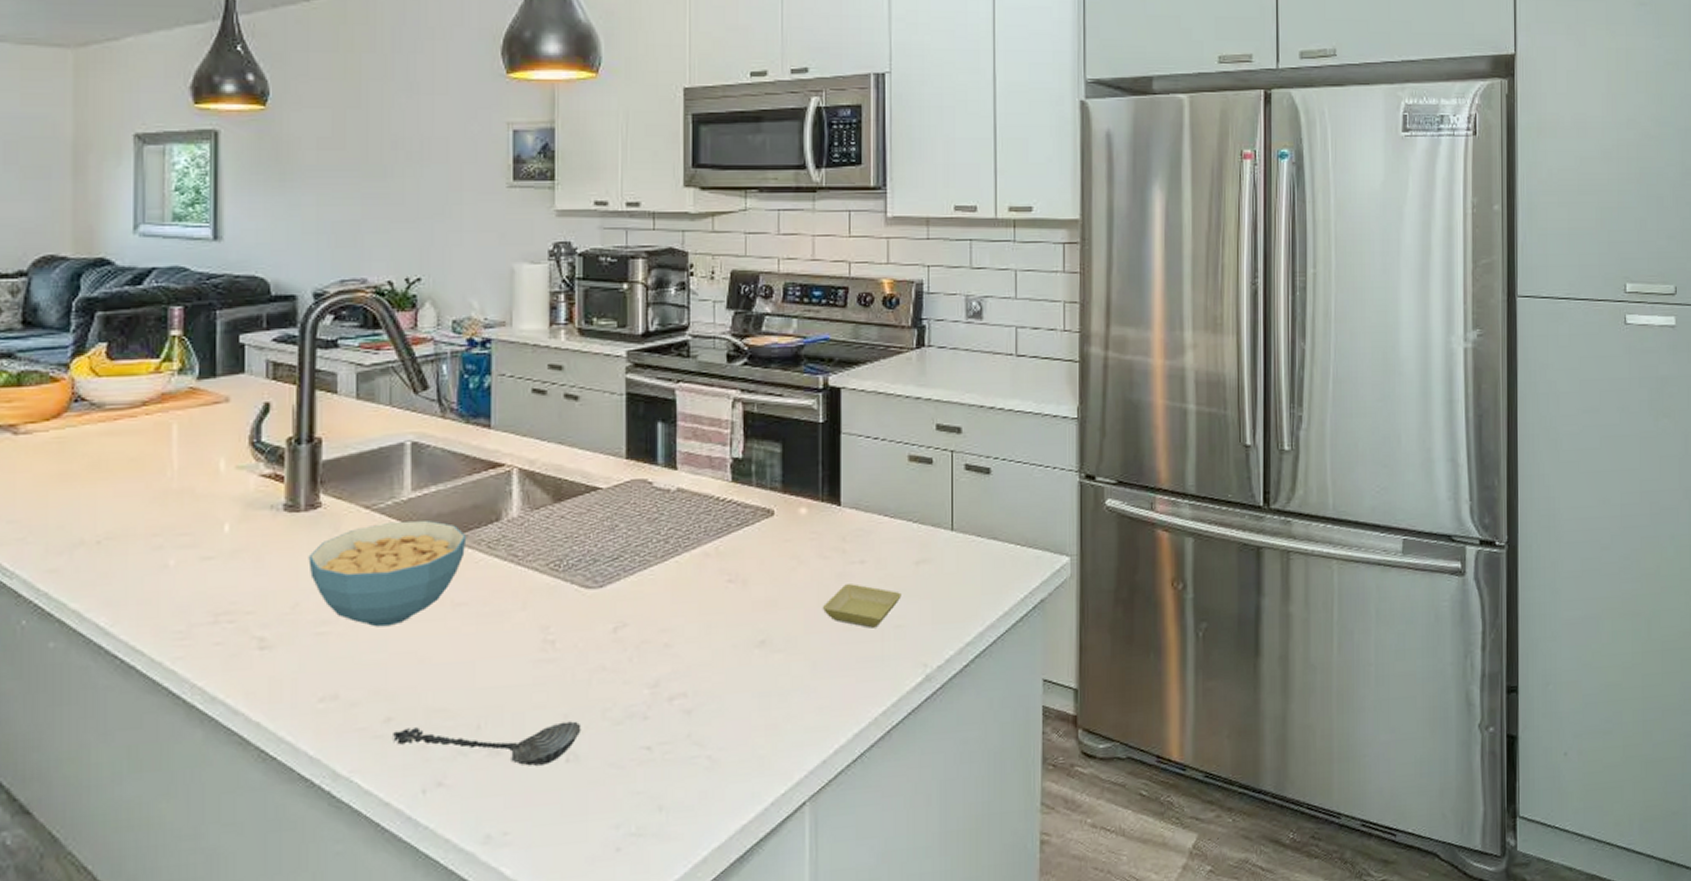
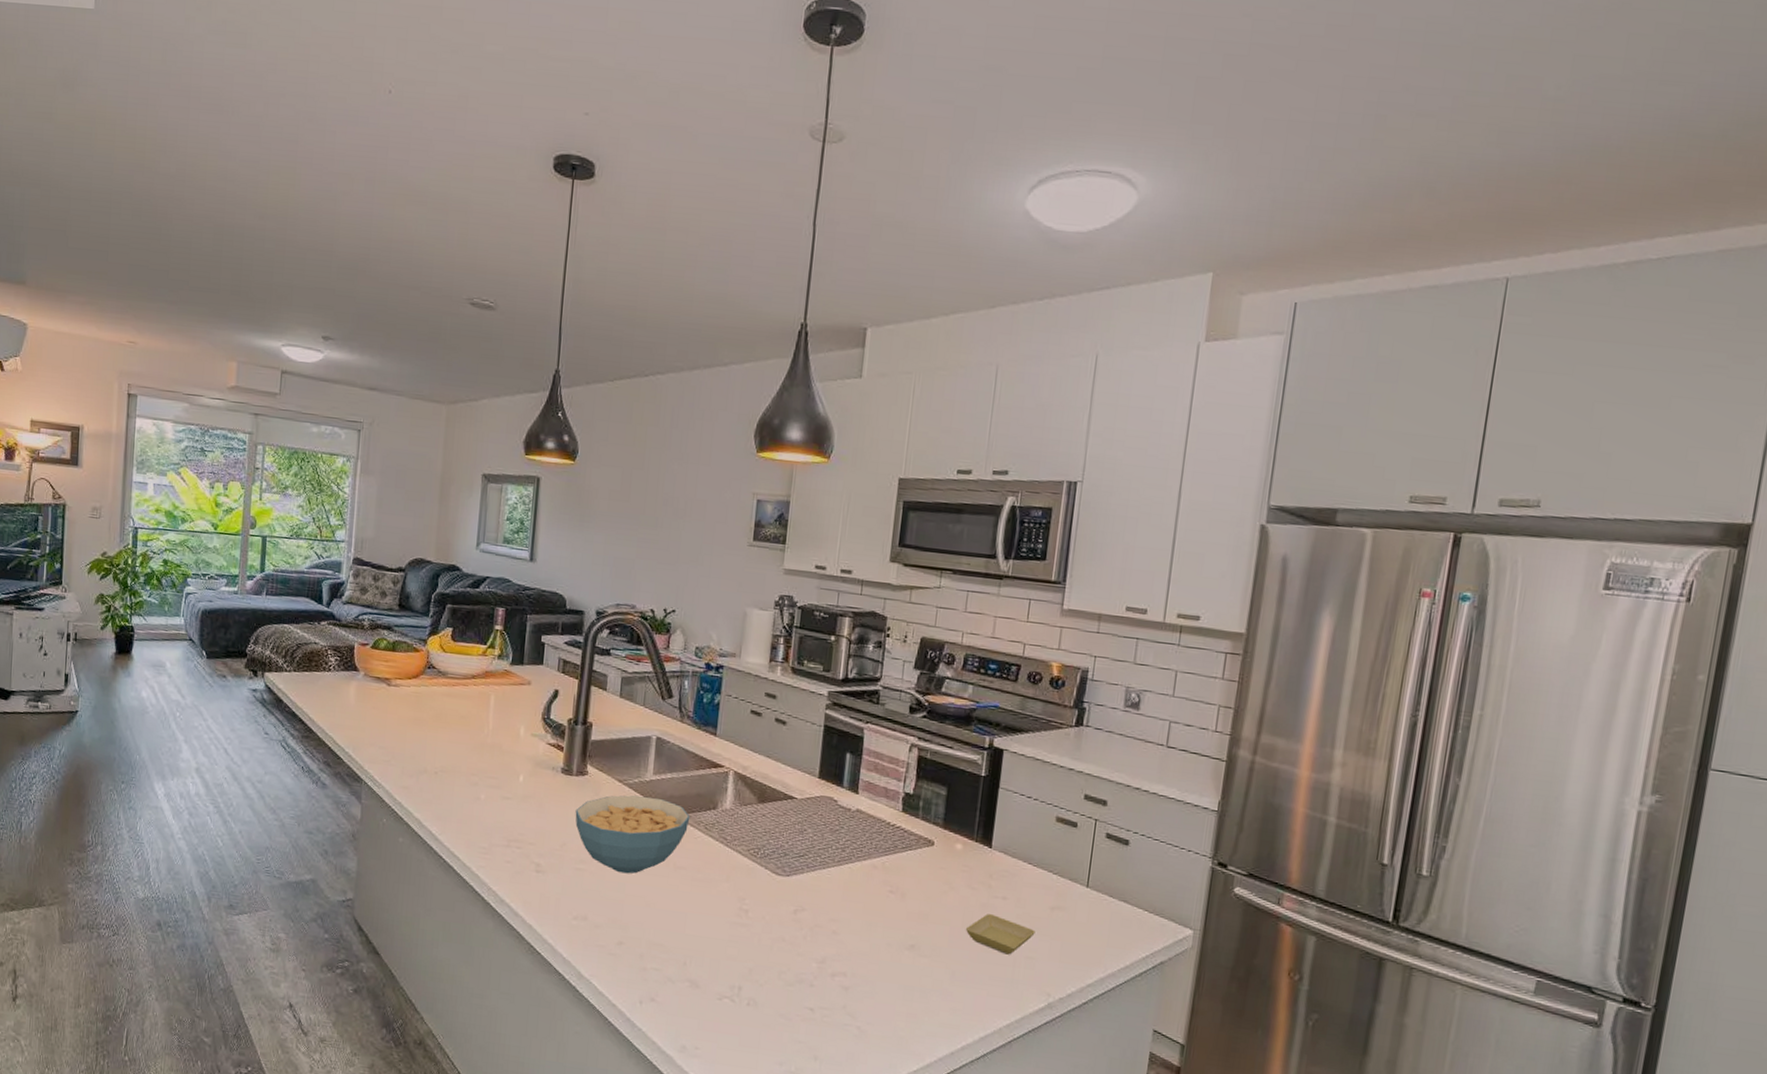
spoon: present [393,721,581,766] -> none [622,952,762,1004]

